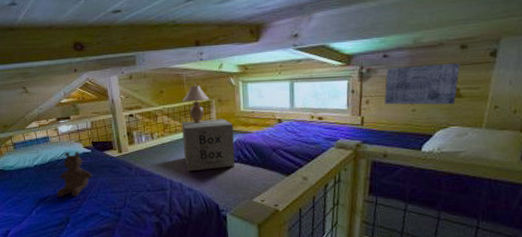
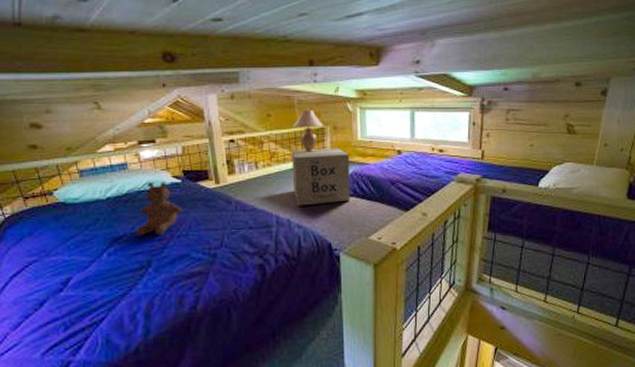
wall art: present [384,62,460,105] -> none [504,99,575,141]

